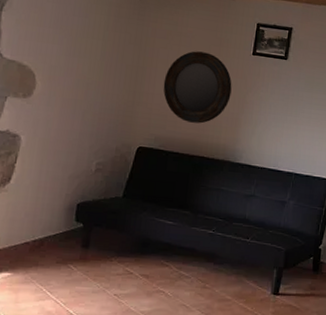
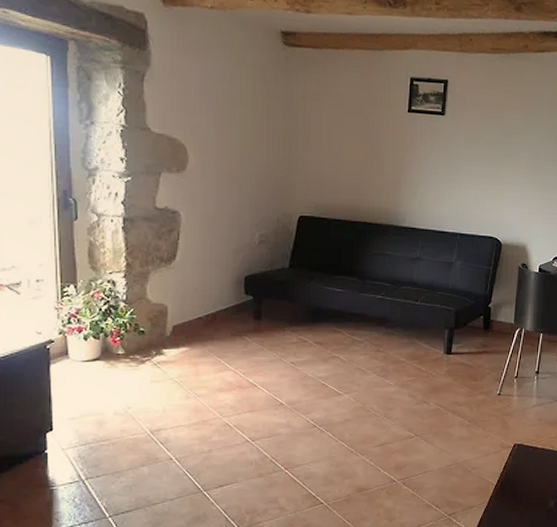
home mirror: present [163,51,232,124] -> none [318,112,389,188]

